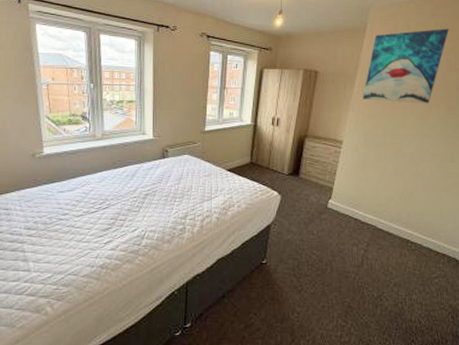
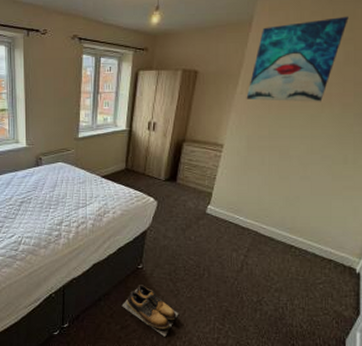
shoes: none [245,281,303,335] -> present [121,285,179,337]

